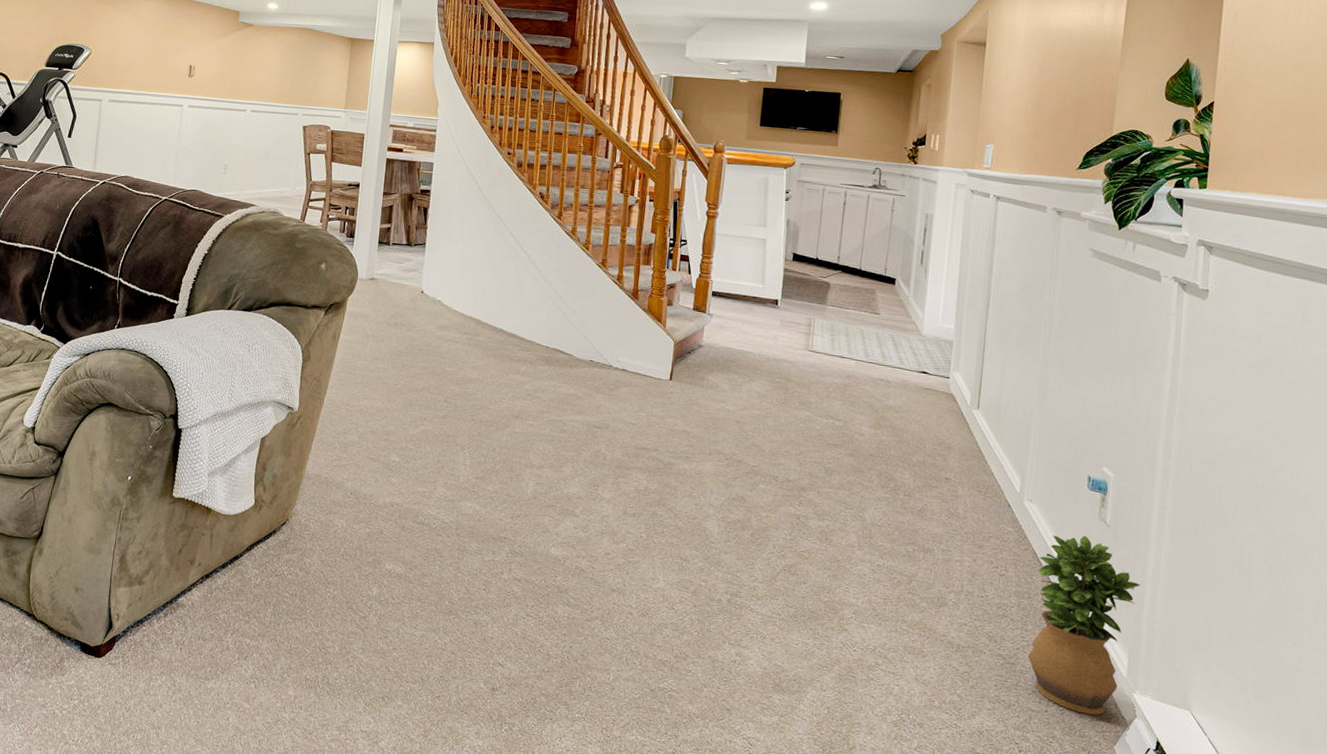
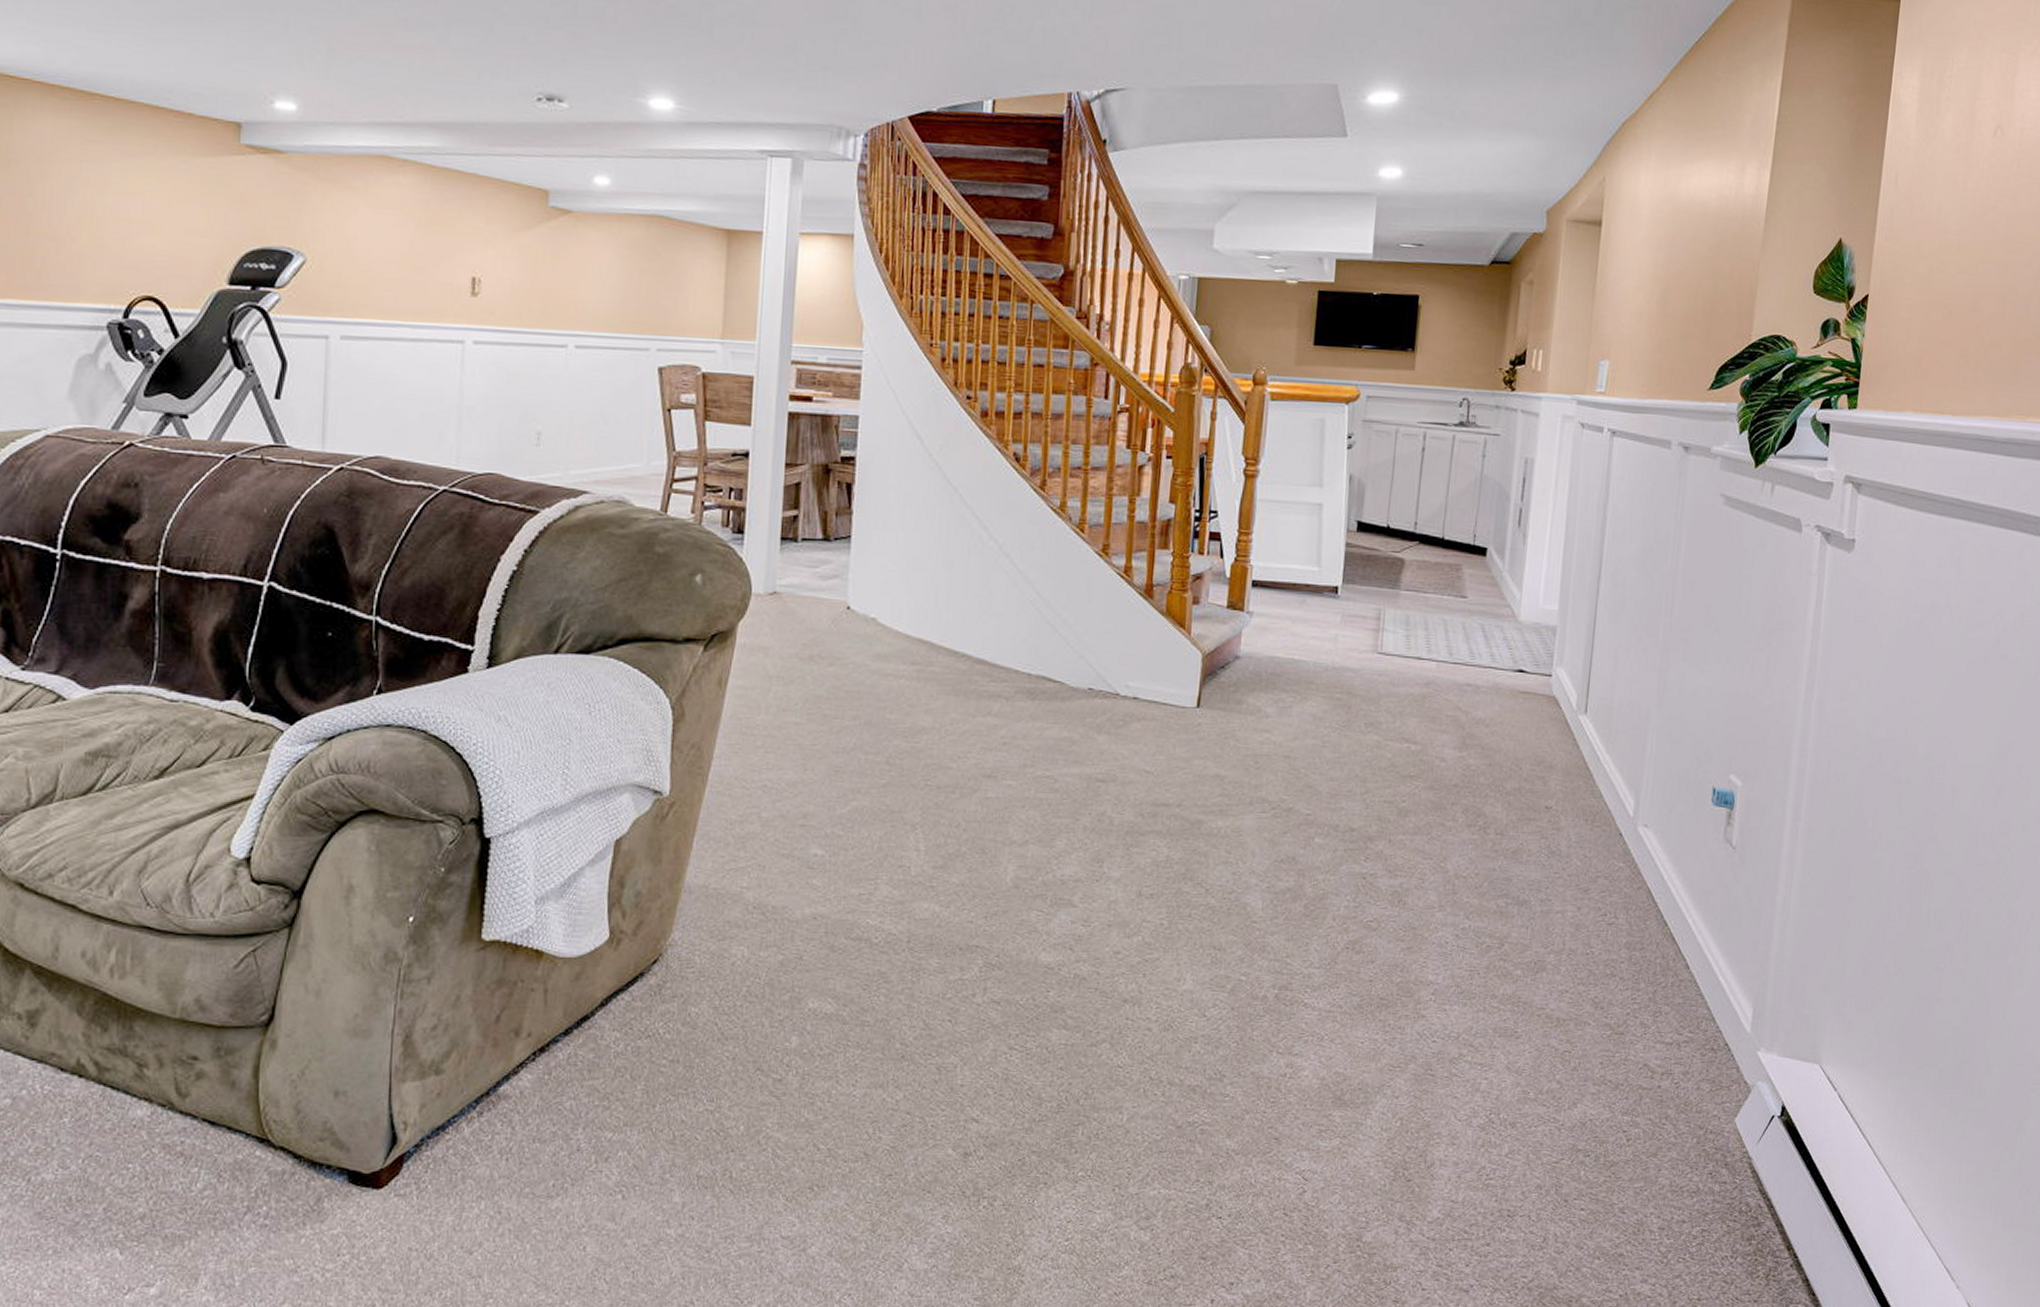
potted plant: present [1027,535,1141,715] -> none [1638,863,1770,1084]

